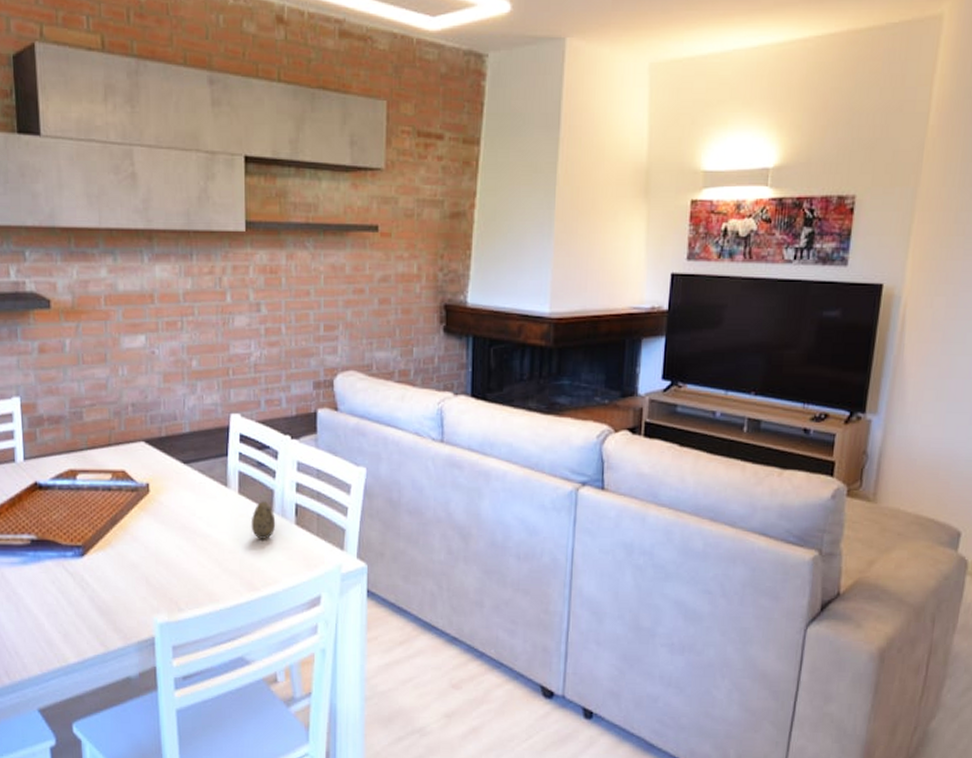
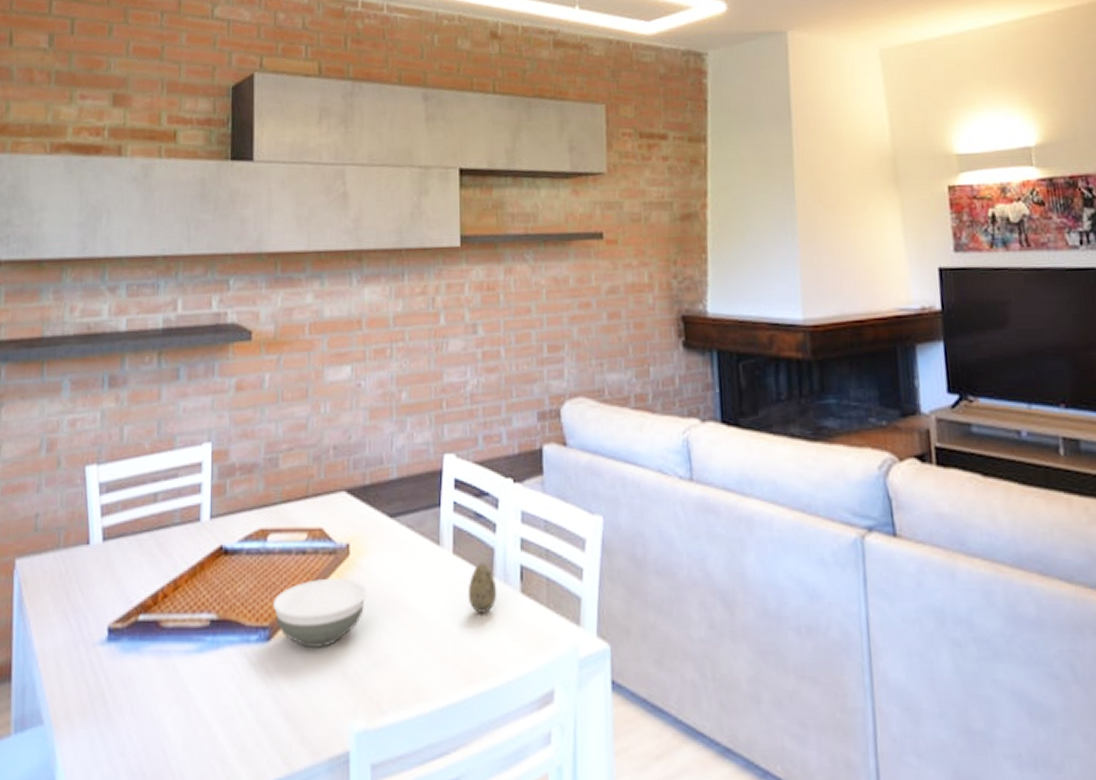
bowl: none [85,509,166,562] -> present [273,578,367,647]

